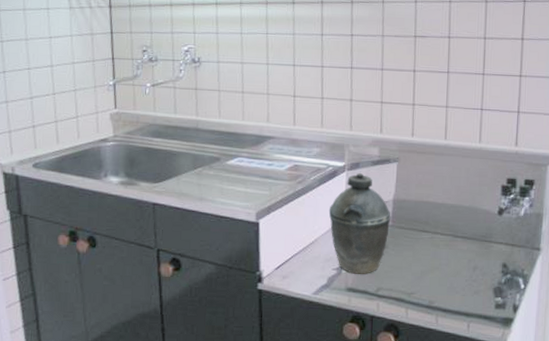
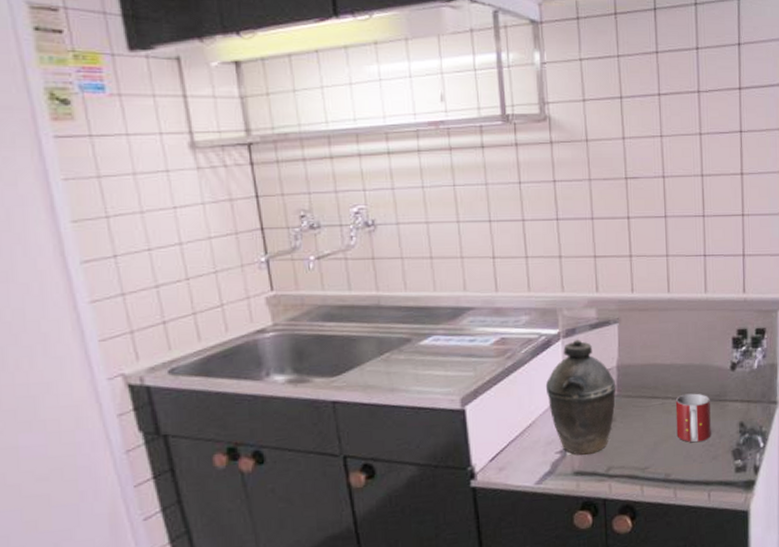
mug: none [442,231,477,277] -> present [675,393,712,443]

